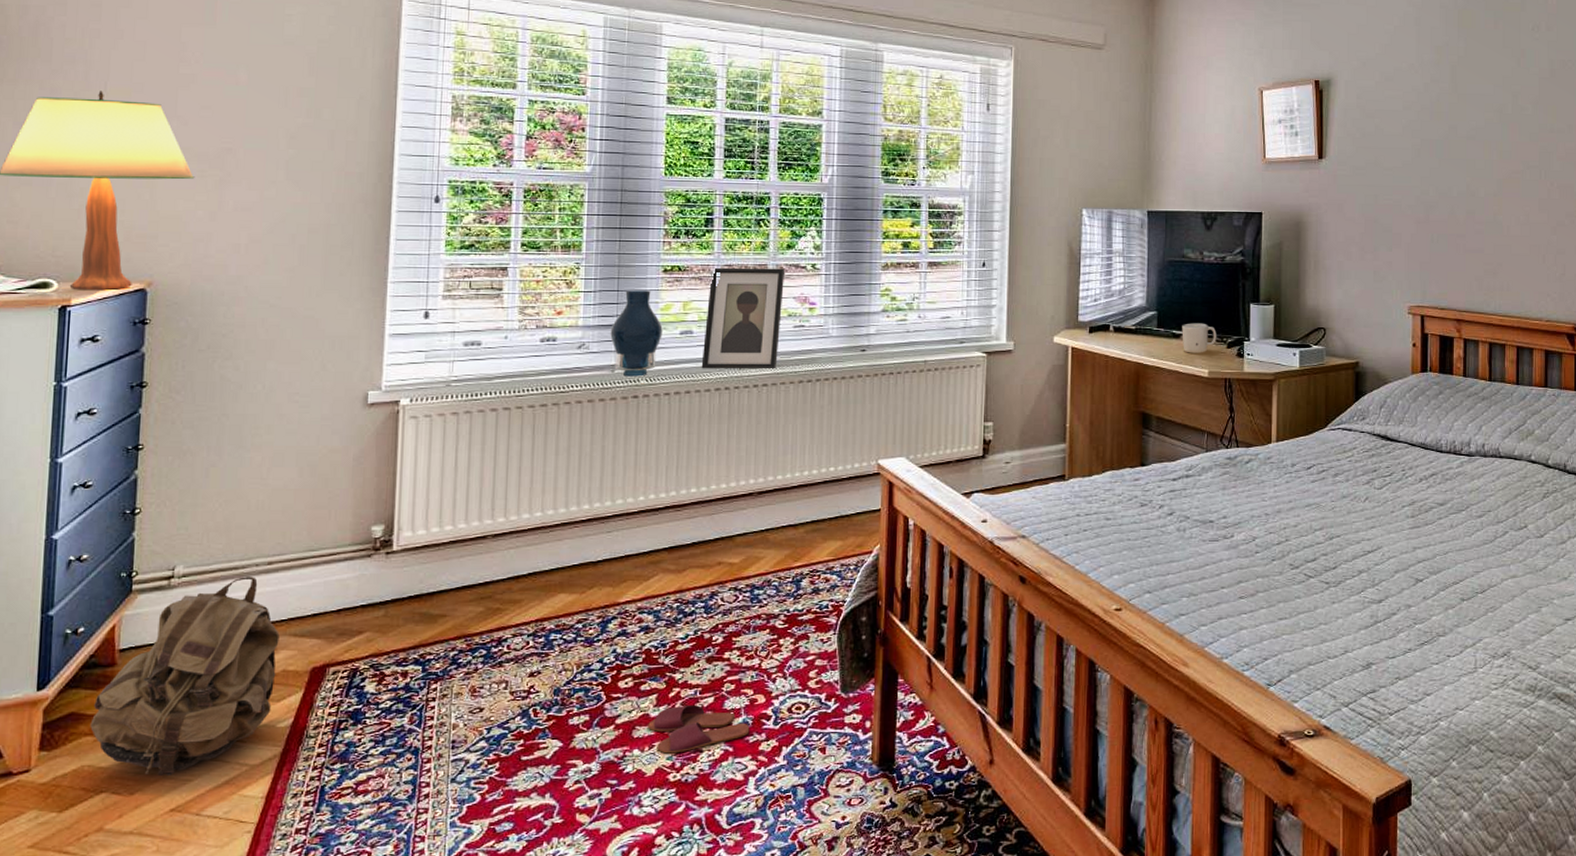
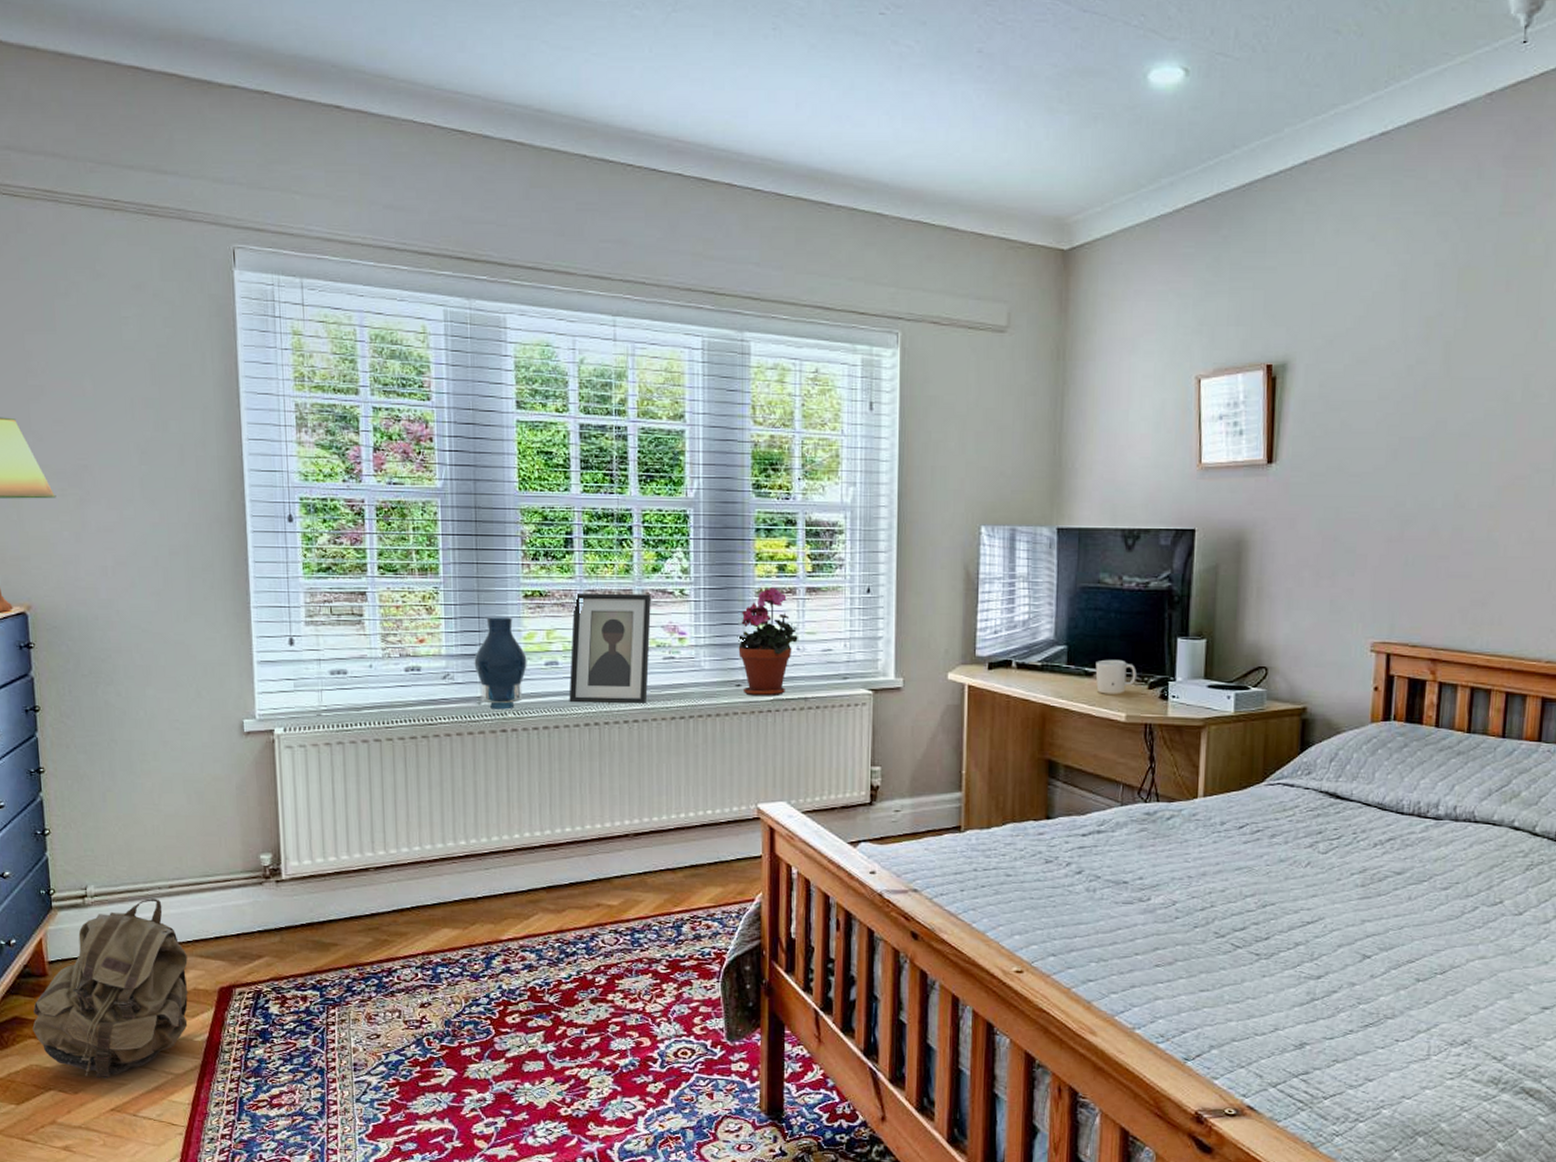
slippers: present [648,705,750,754] -> none [537,1044,637,1089]
potted plant: none [863,262,920,360] -> present [737,588,798,697]

